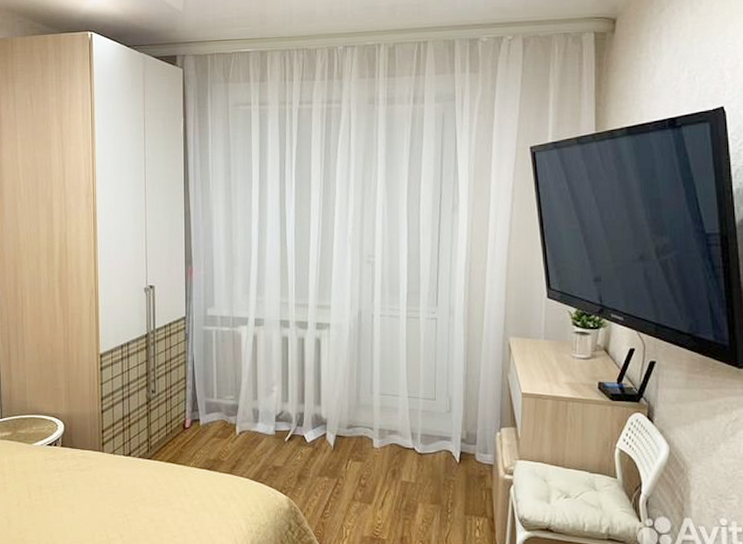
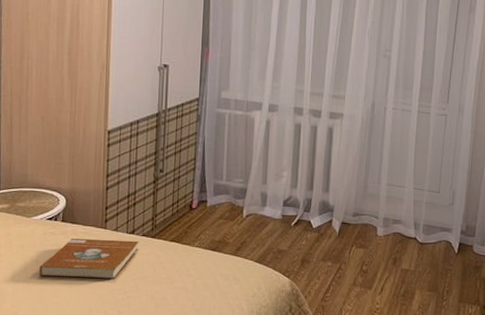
book: none [42,462,135,502] -> present [38,239,138,279]

